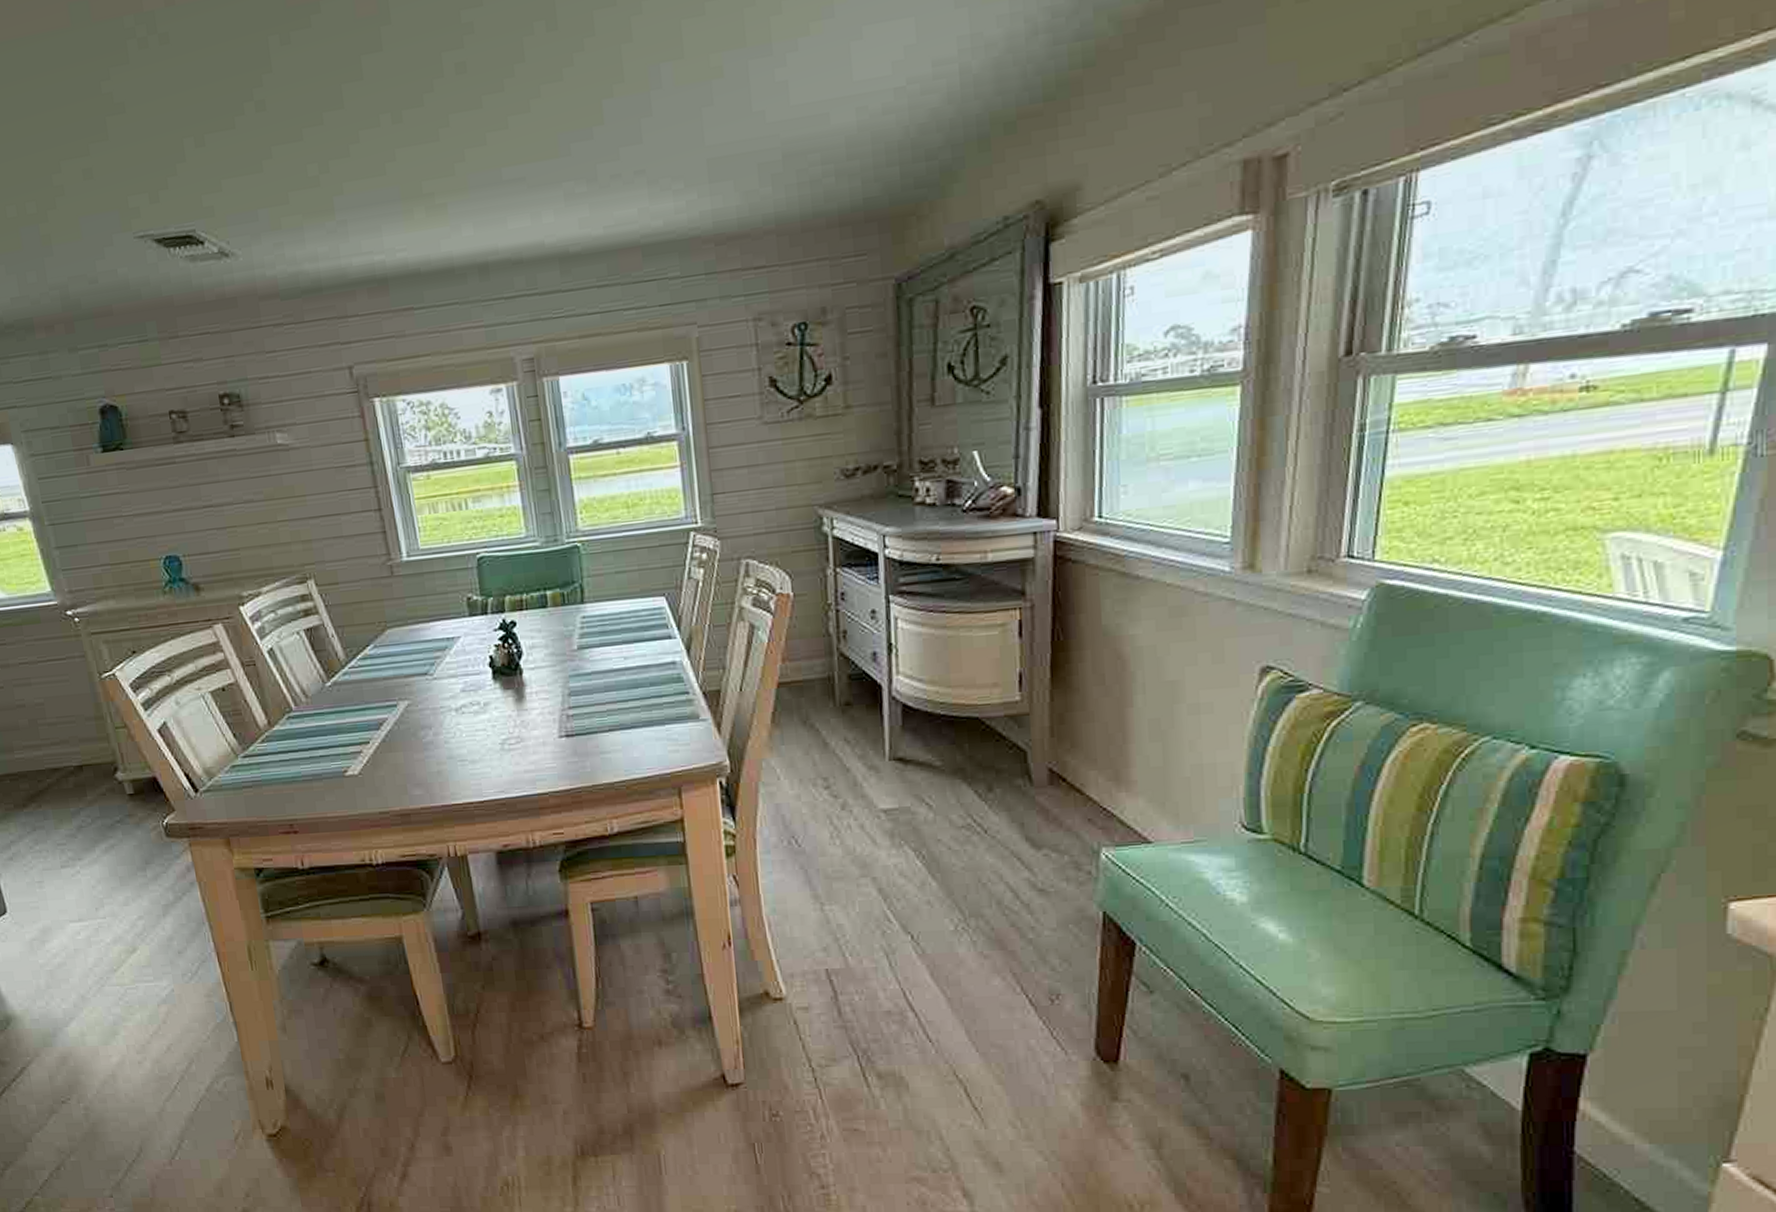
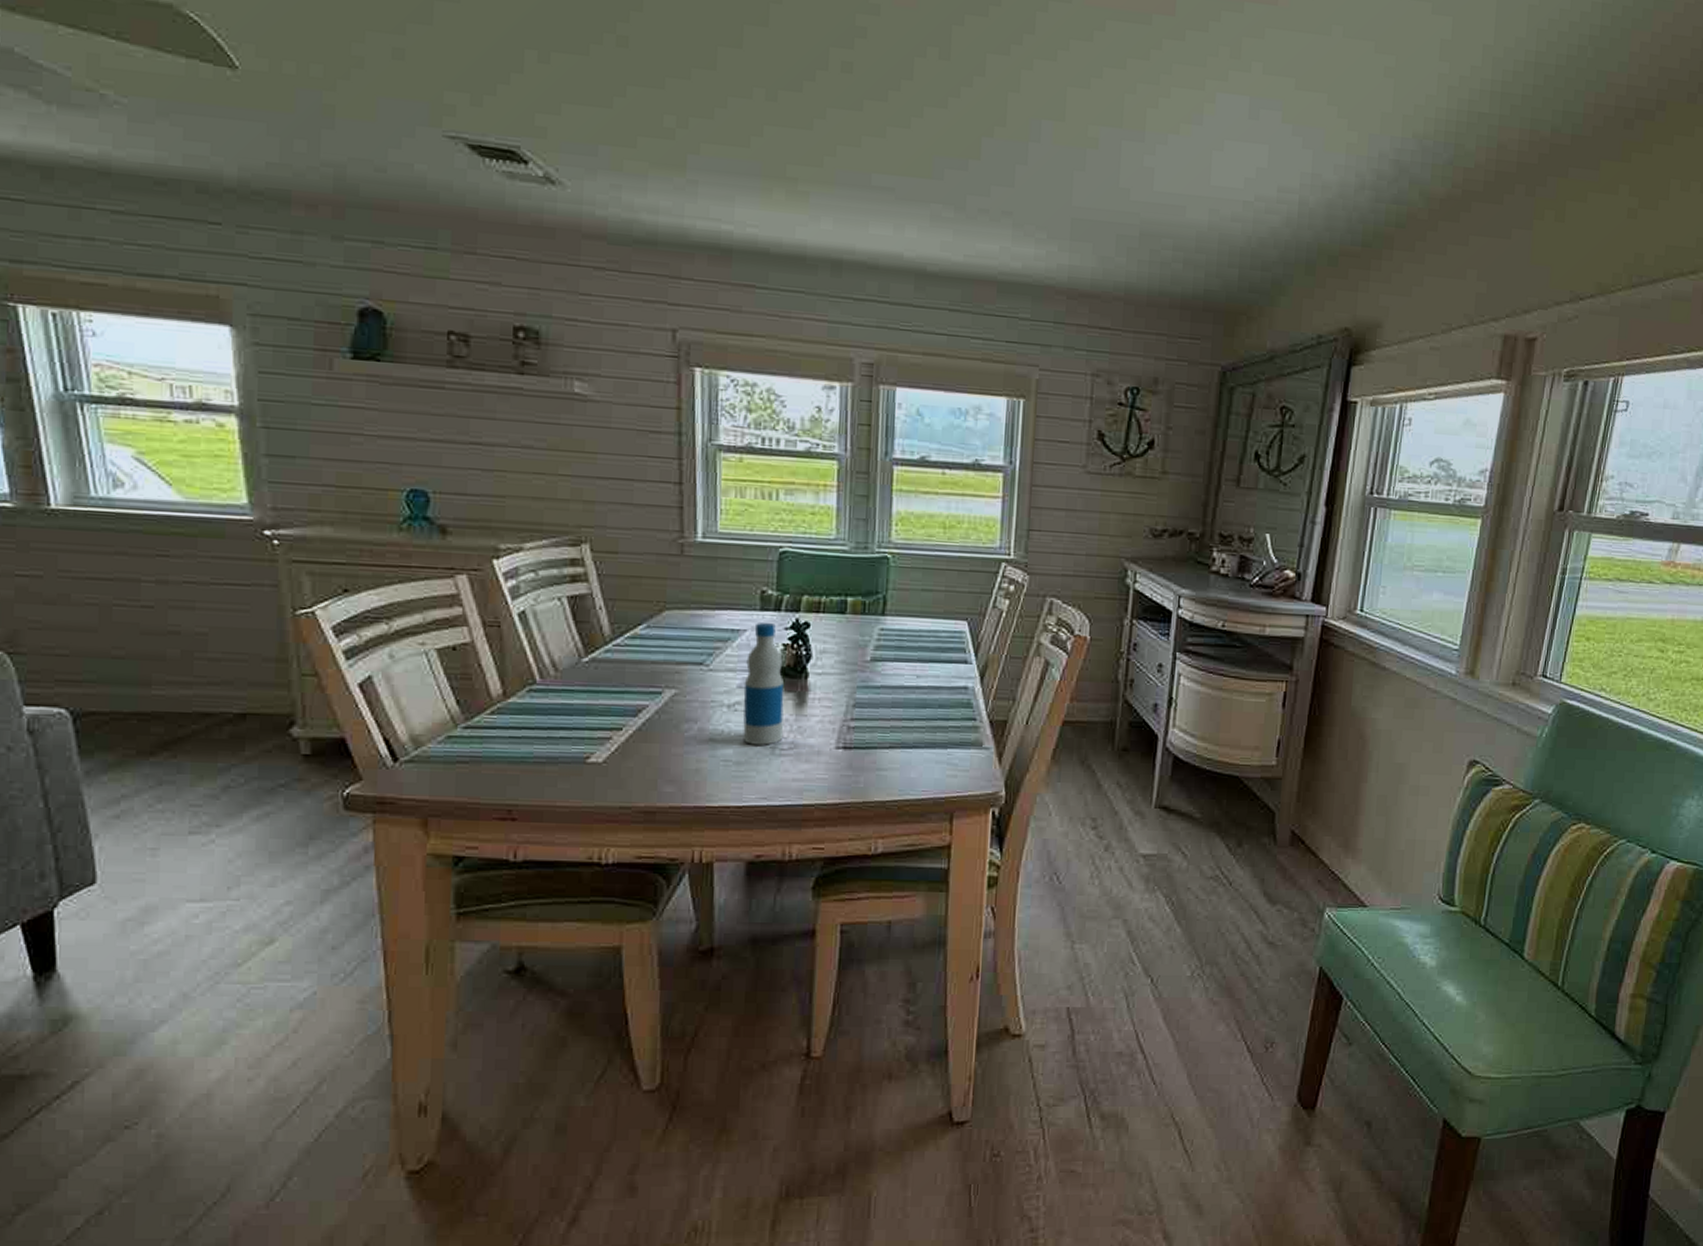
bottle: none [464,627,509,743] -> present [743,623,784,745]

